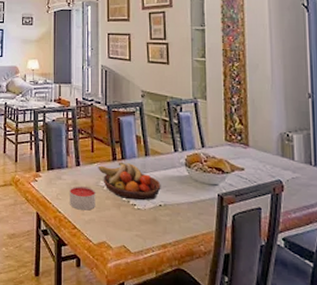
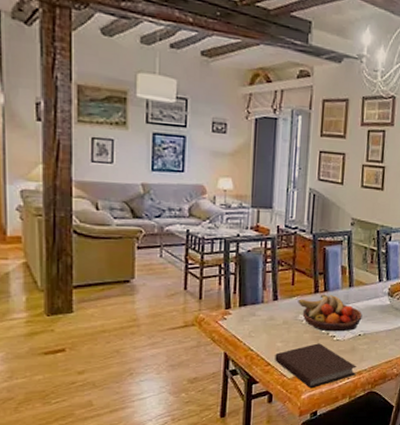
candle: present [70,186,95,211] -> none [264,322,293,346]
notebook: none [81,210,160,258] -> present [275,343,357,389]

